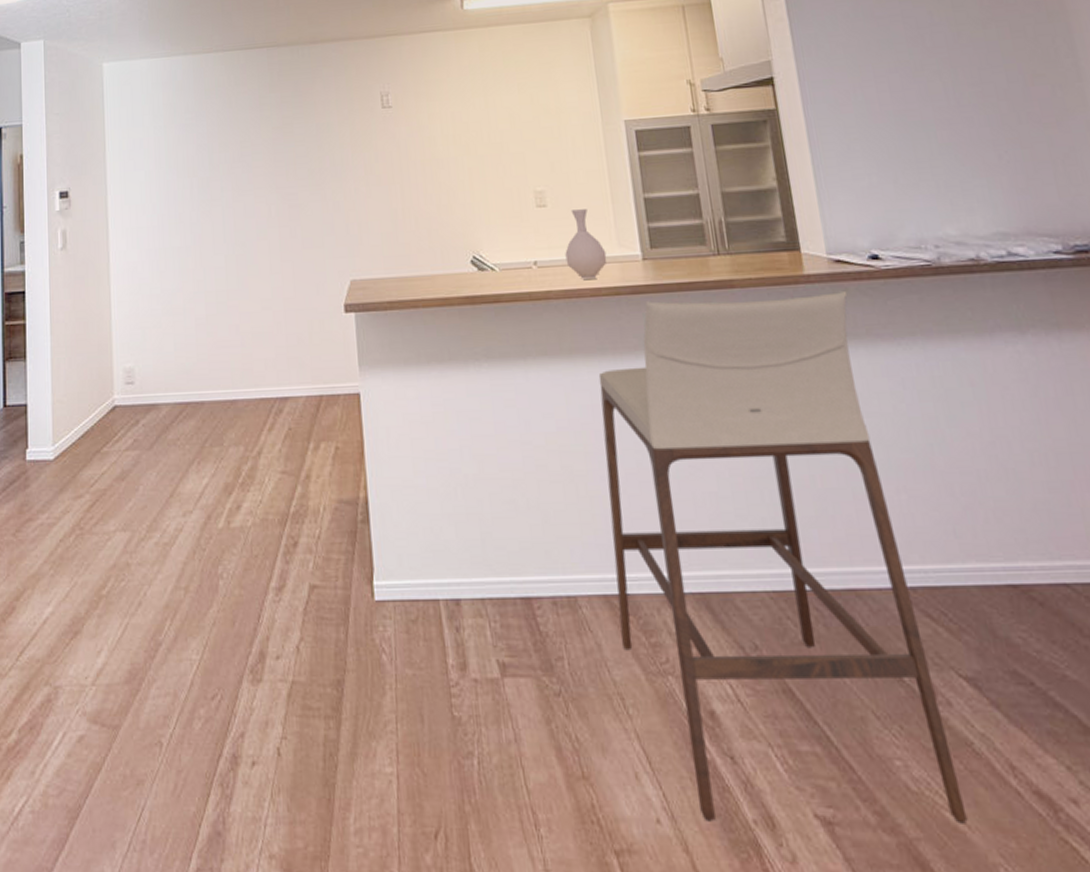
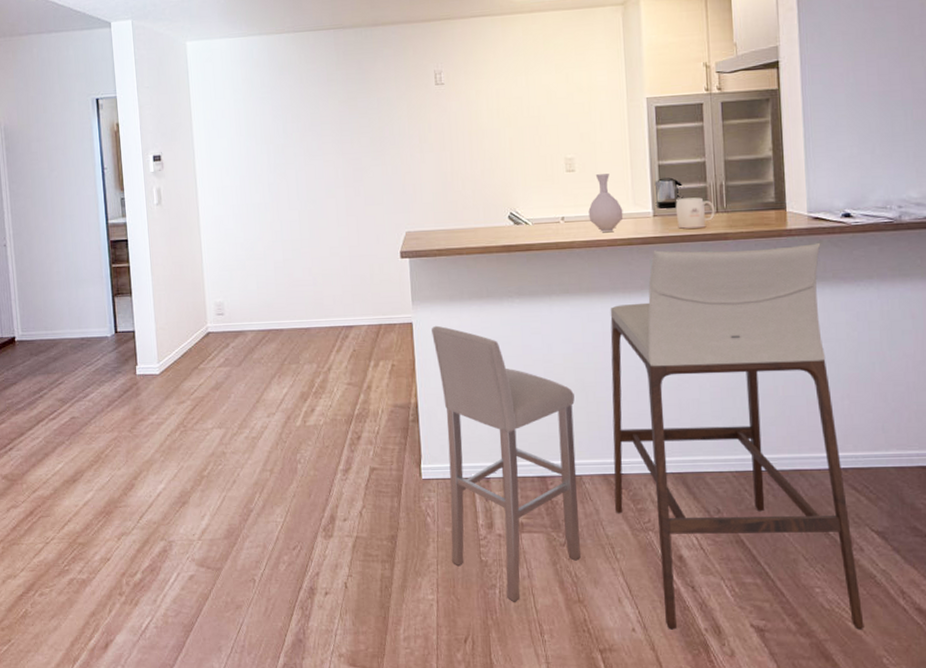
bar stool: none [383,396,582,778] -> present [432,325,581,602]
kettle: none [642,213,677,250] -> present [655,177,684,209]
mug: none [668,236,717,275] -> present [675,197,715,229]

